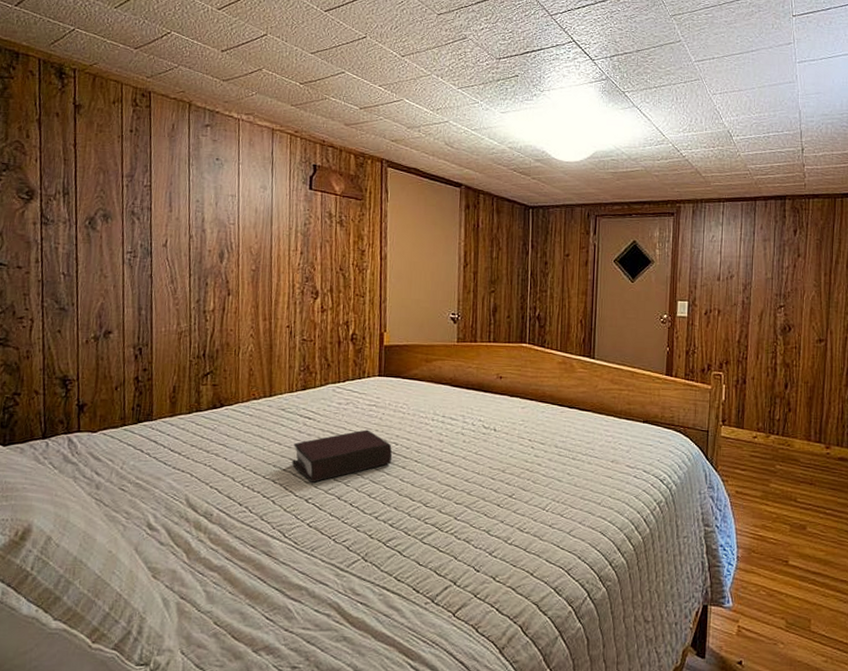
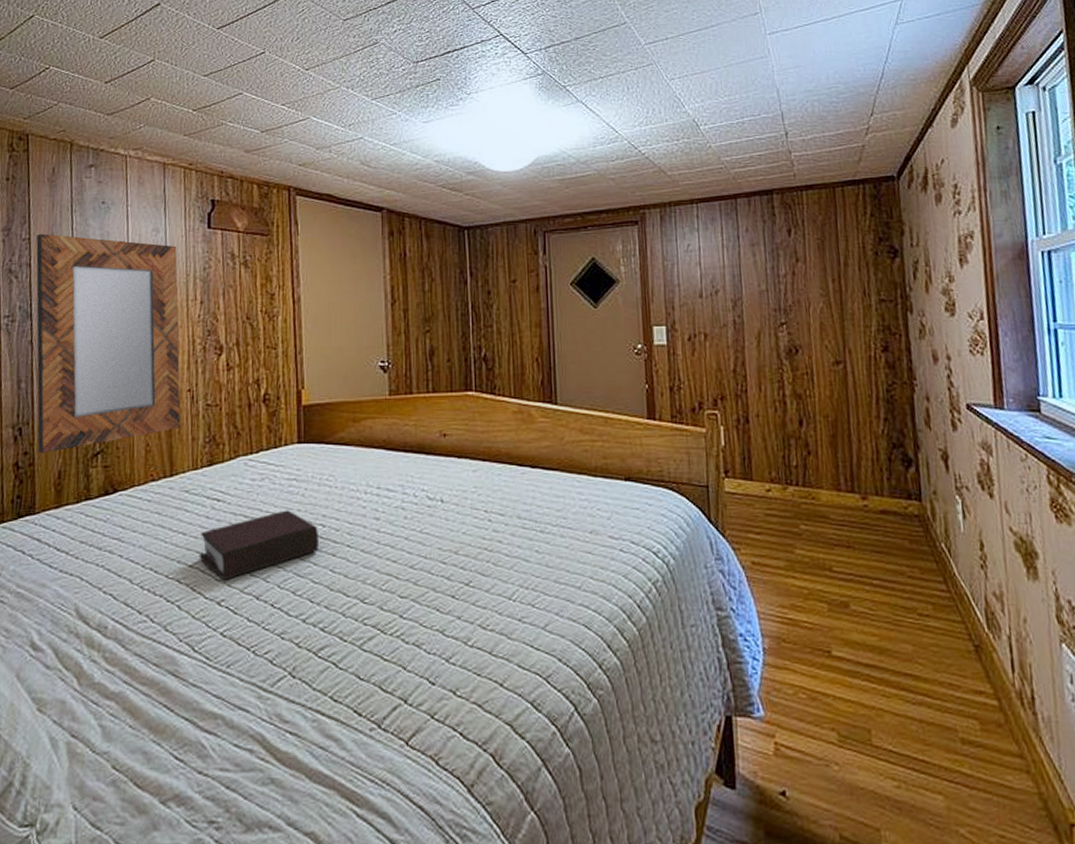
home mirror: none [155,182,282,371] -> present [36,233,181,454]

